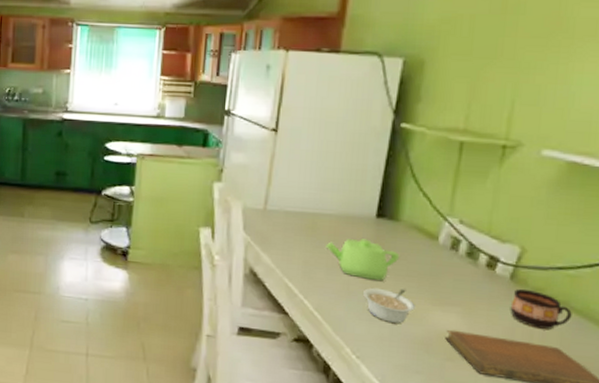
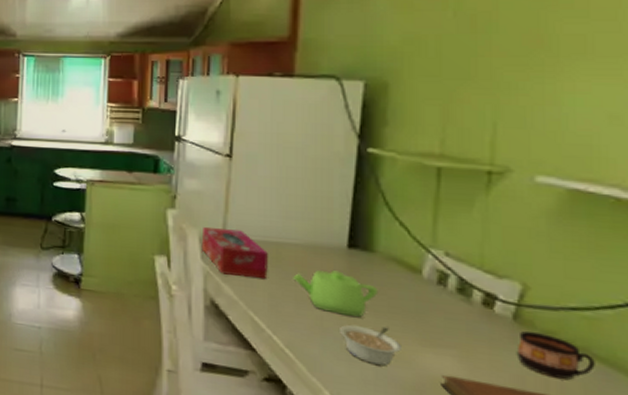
tissue box: none [244,199,305,248] -> present [201,226,268,280]

